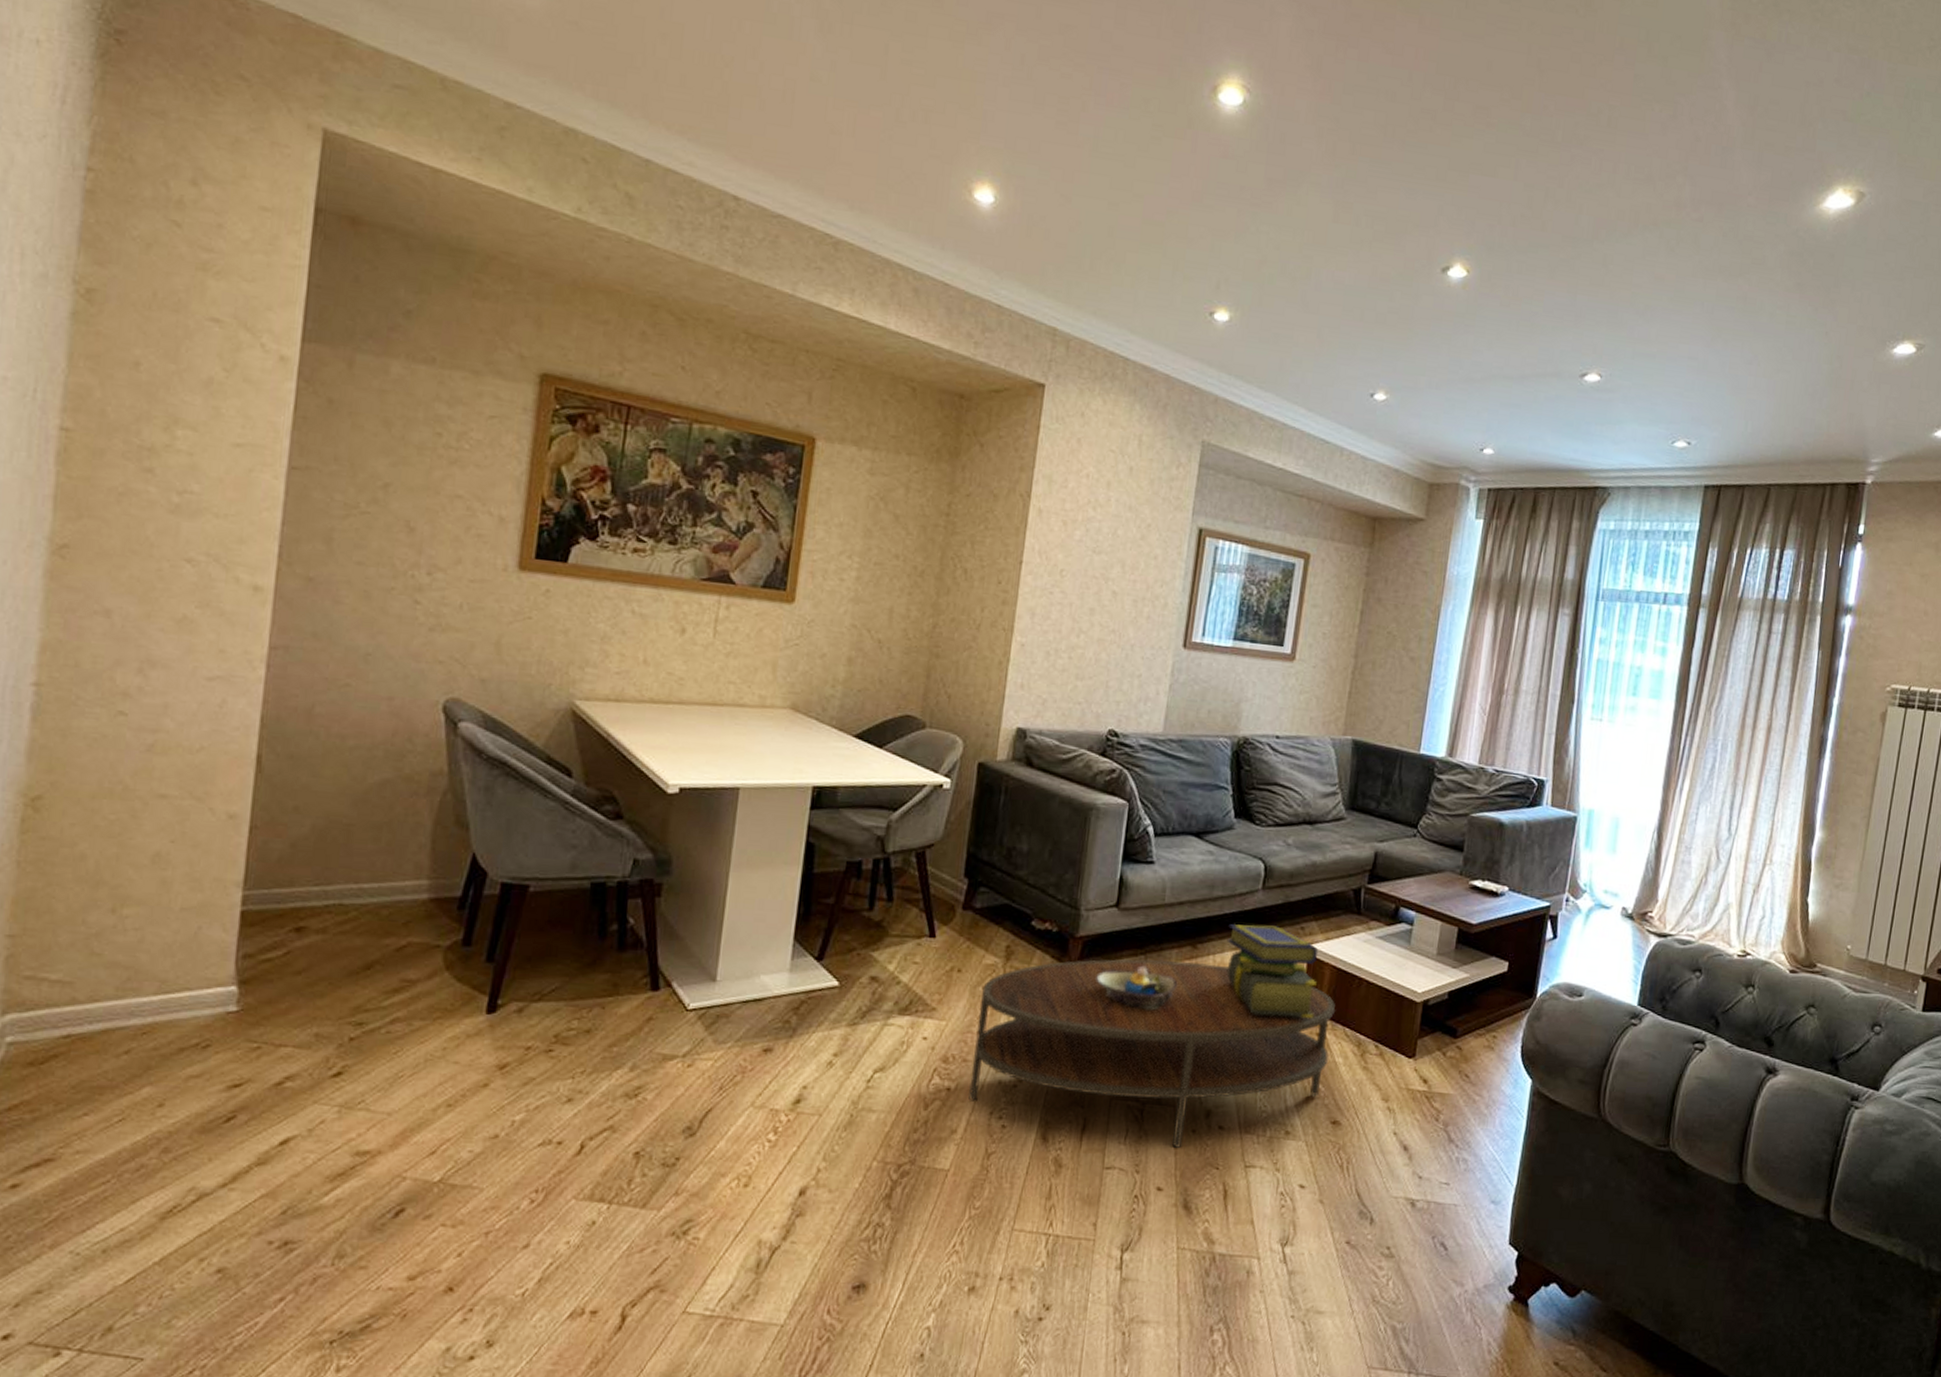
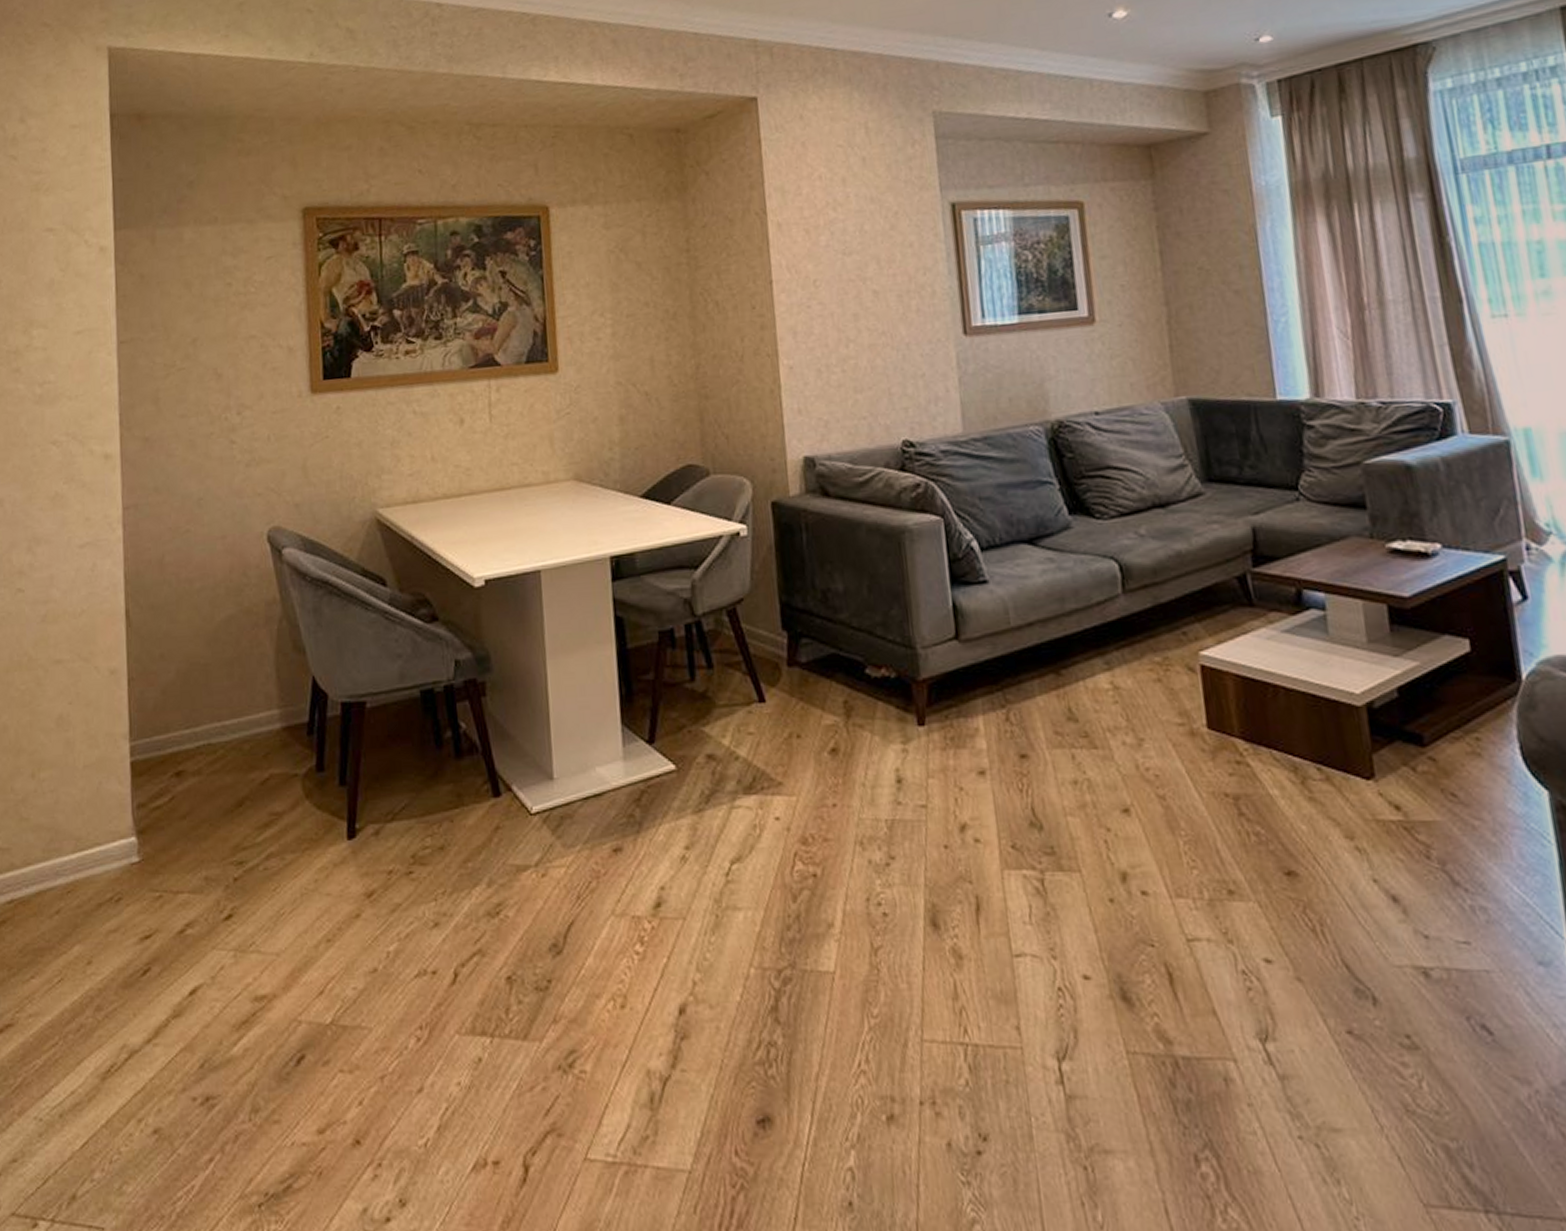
coffee table: present [968,959,1336,1148] -> none [828,691,1260,923]
decorative bowl: present [1096,965,1178,1011] -> none [952,703,1049,757]
stack of books: present [1227,924,1319,1018] -> none [1092,635,1226,747]

